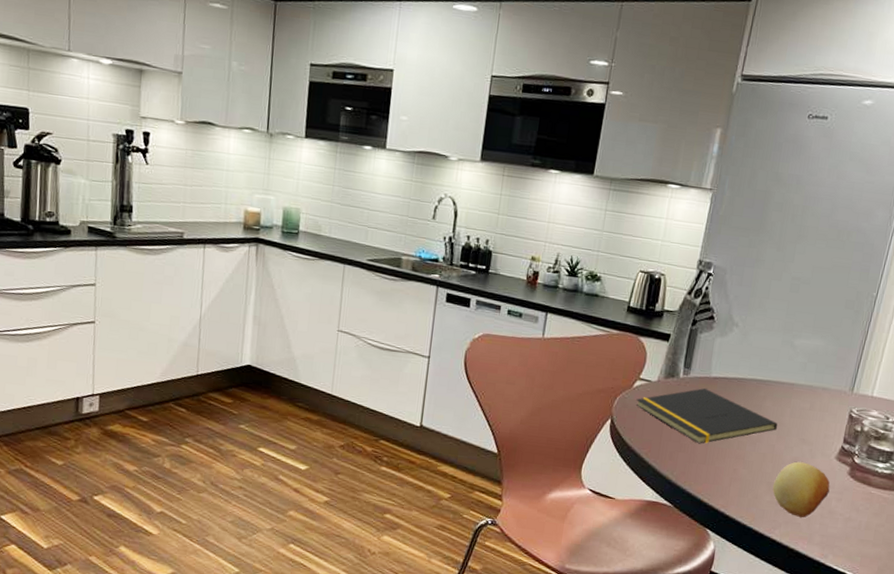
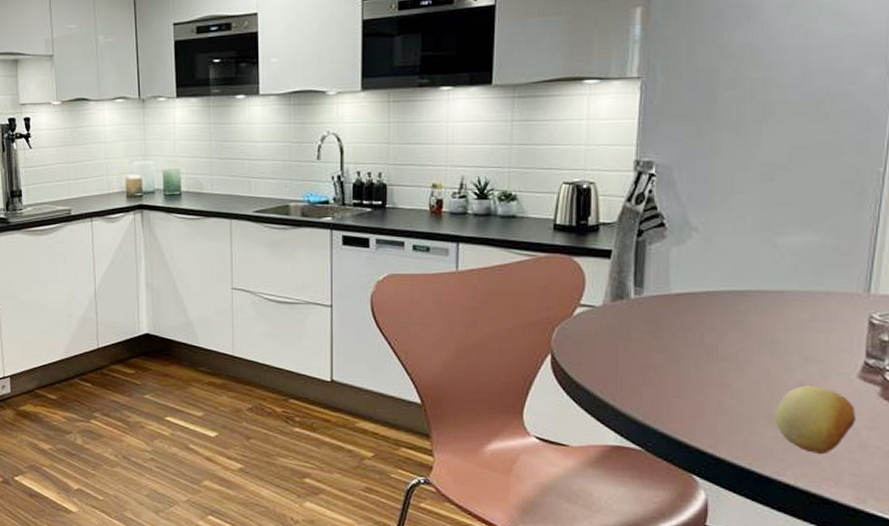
notepad: present [636,388,778,444] -> none [579,308,771,374]

